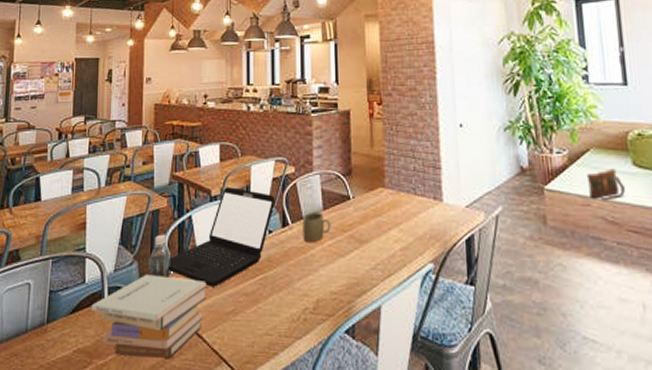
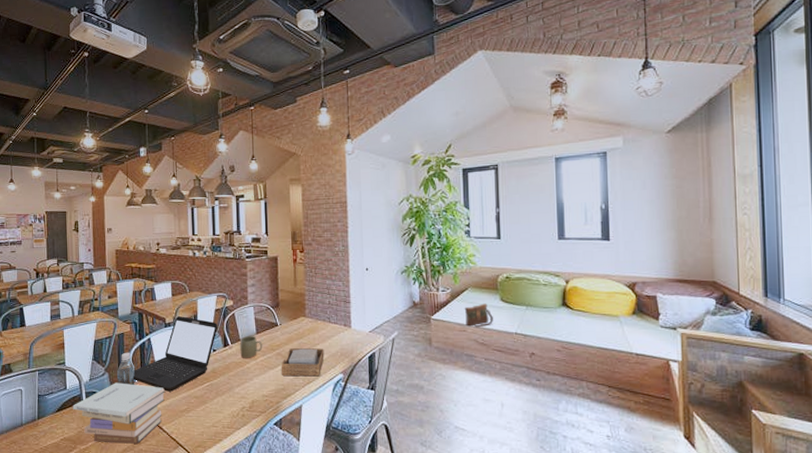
napkin holder: none [354,229,409,267] -> present [281,348,324,377]

